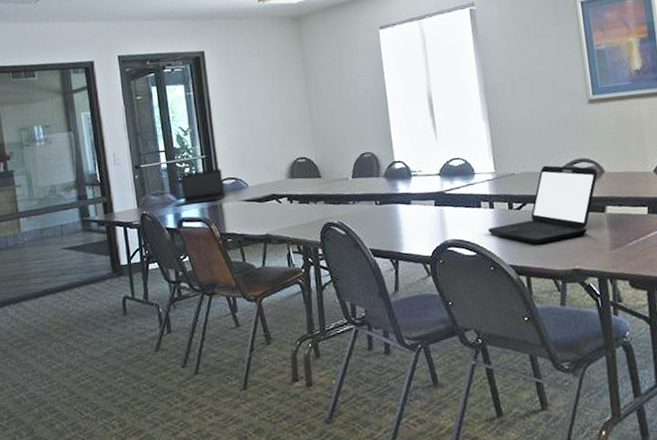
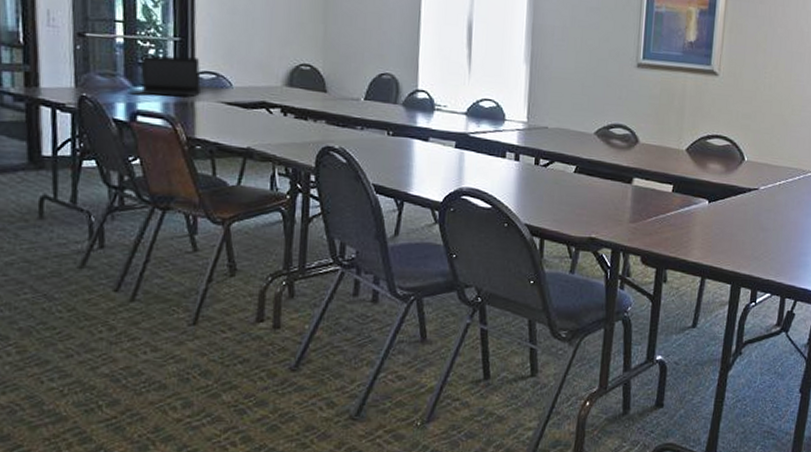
laptop: present [488,165,598,245] -> none [509,124,632,208]

